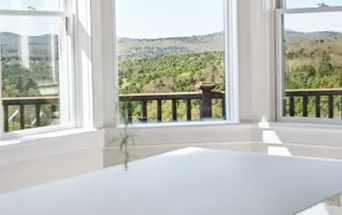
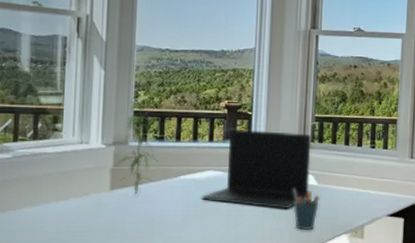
laptop: none [184,107,284,180] -> present [201,129,312,209]
pen holder: none [269,160,295,200] -> present [292,188,320,231]

